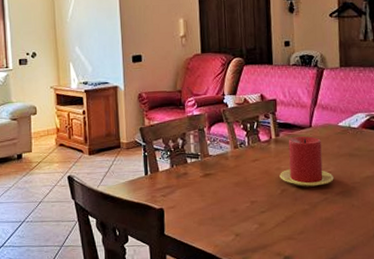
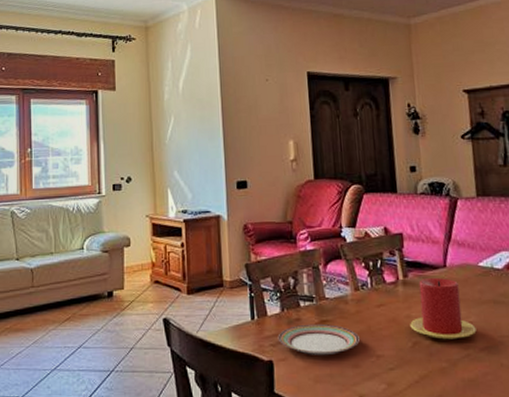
plate: none [168,176,237,203] -> present [278,323,360,355]

